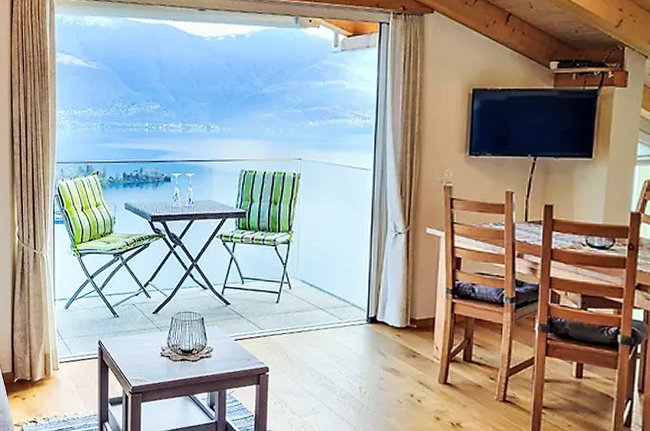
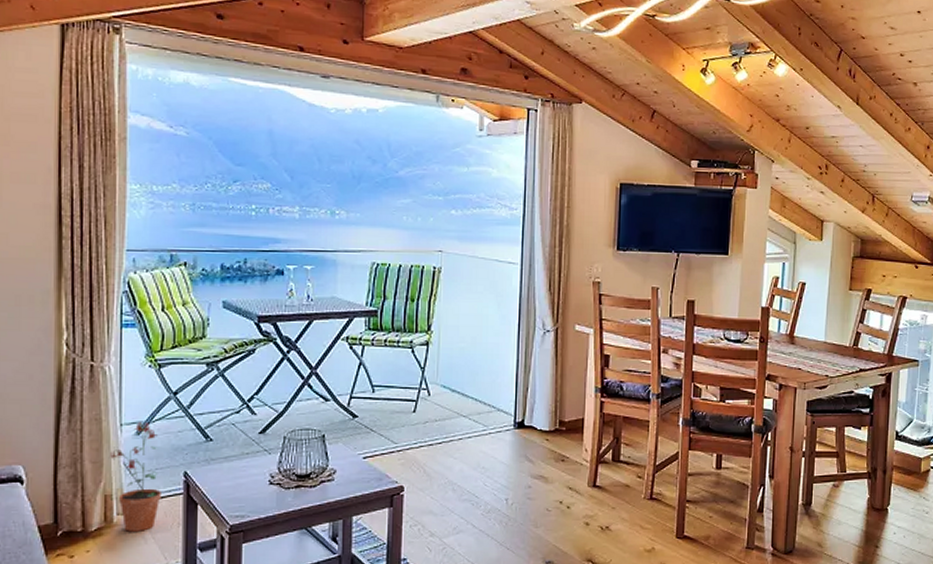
potted plant: none [48,298,83,385] -> present [110,421,161,532]

